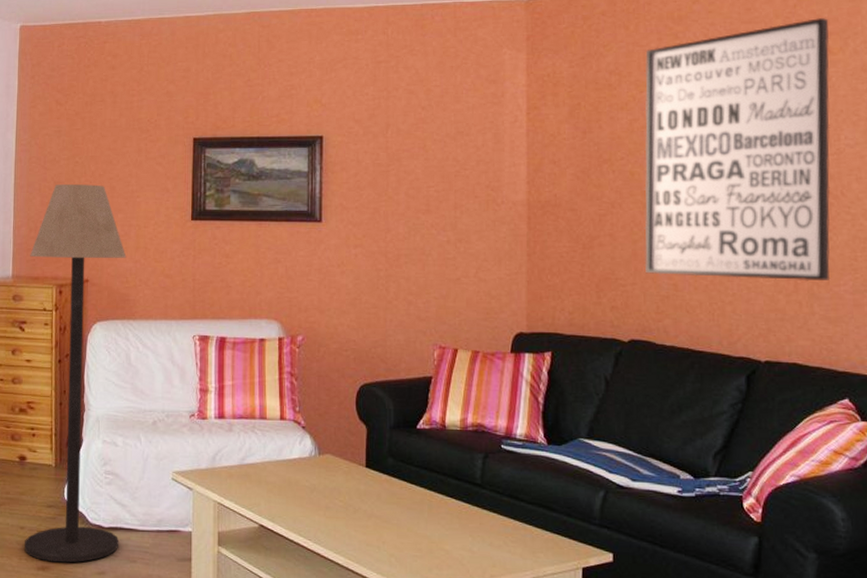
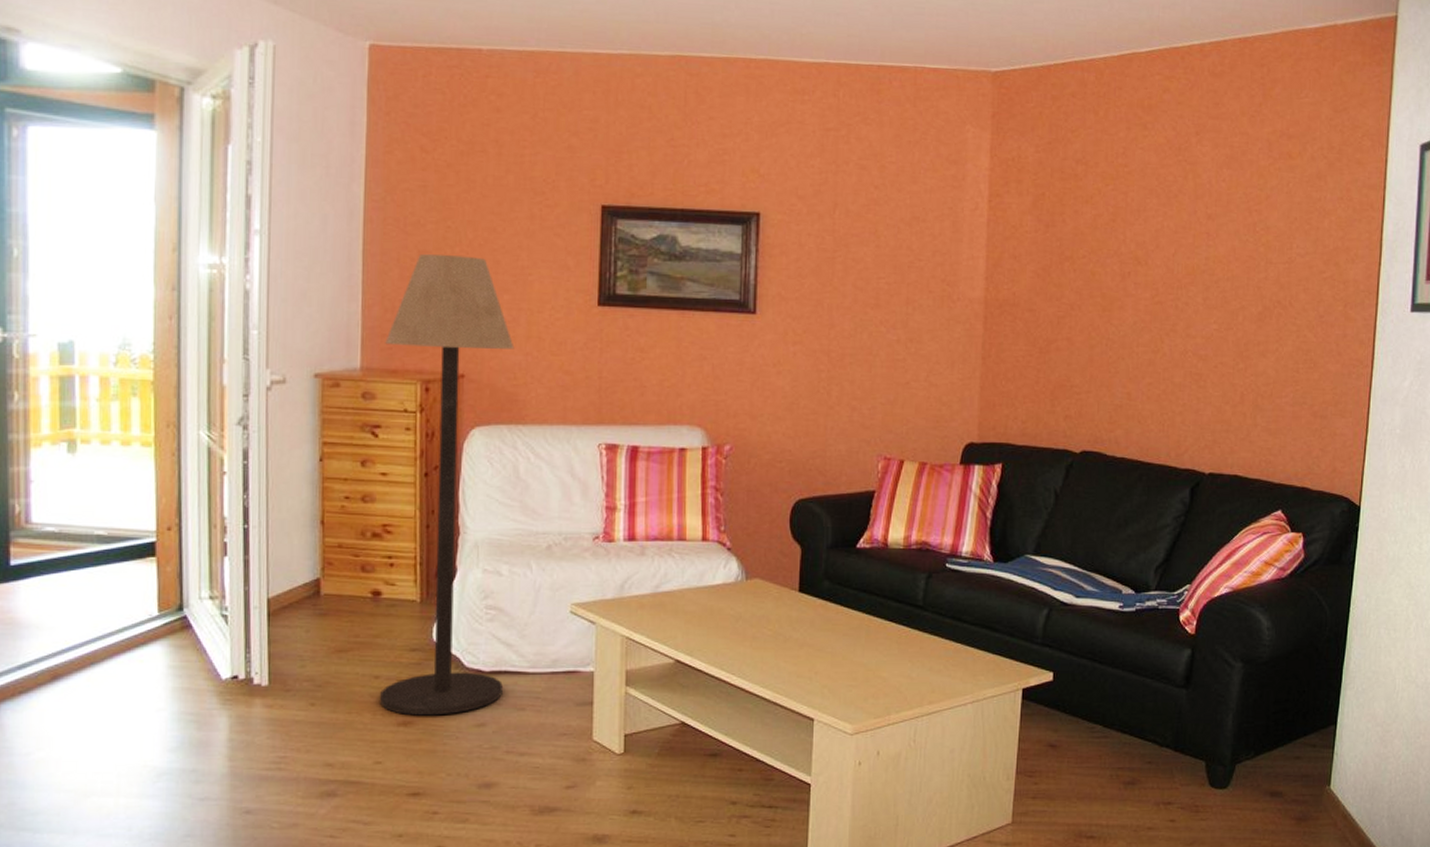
wall art: present [644,17,831,281] -> none [1100,118,1291,393]

